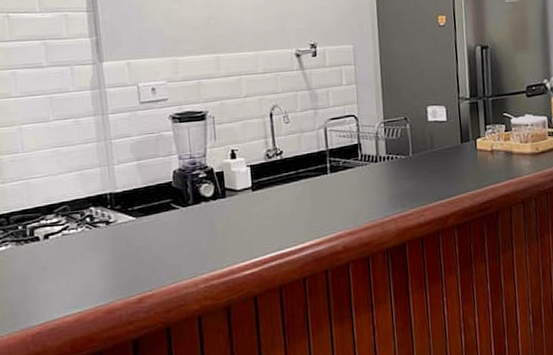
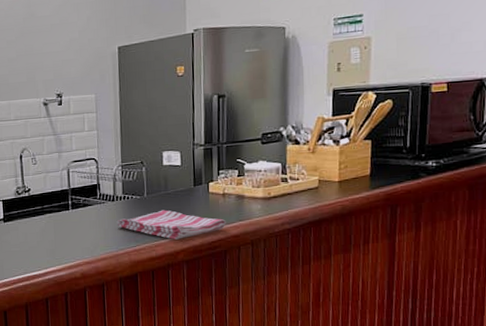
dish towel: none [381,170,496,203] -> present [116,210,226,240]

